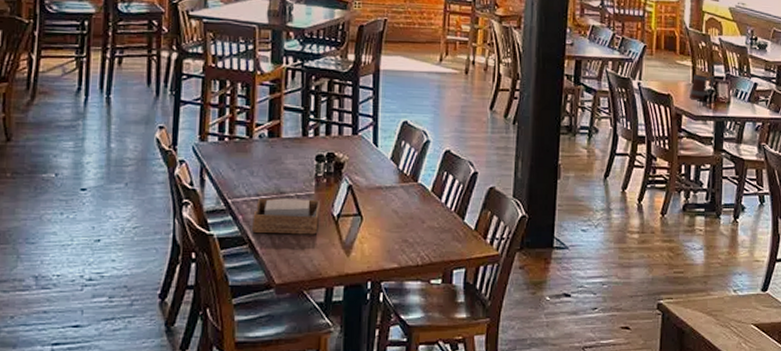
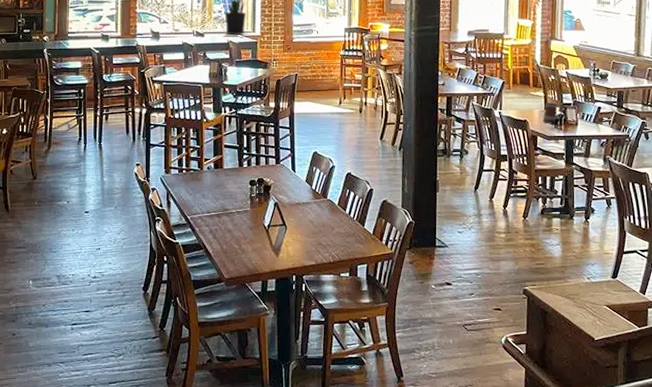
napkin holder: present [252,198,321,235] -> none [206,214,255,241]

